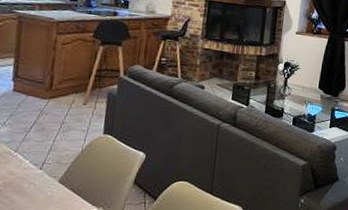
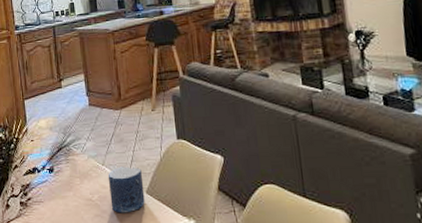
candle: none [15,155,59,200] -> present [107,166,145,213]

